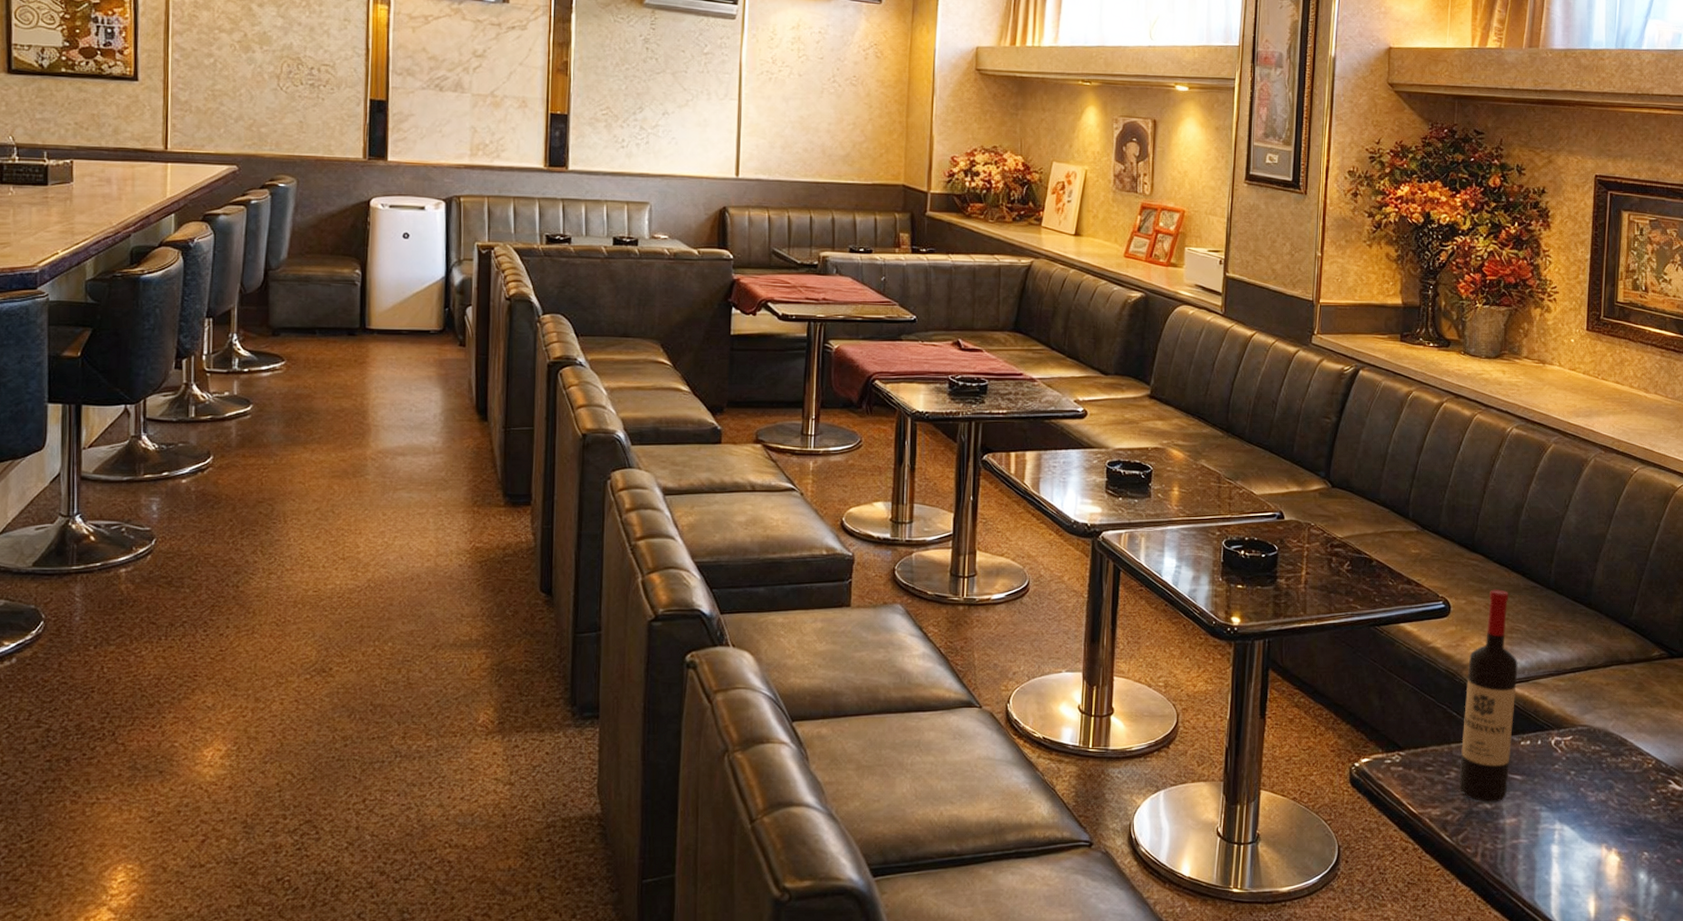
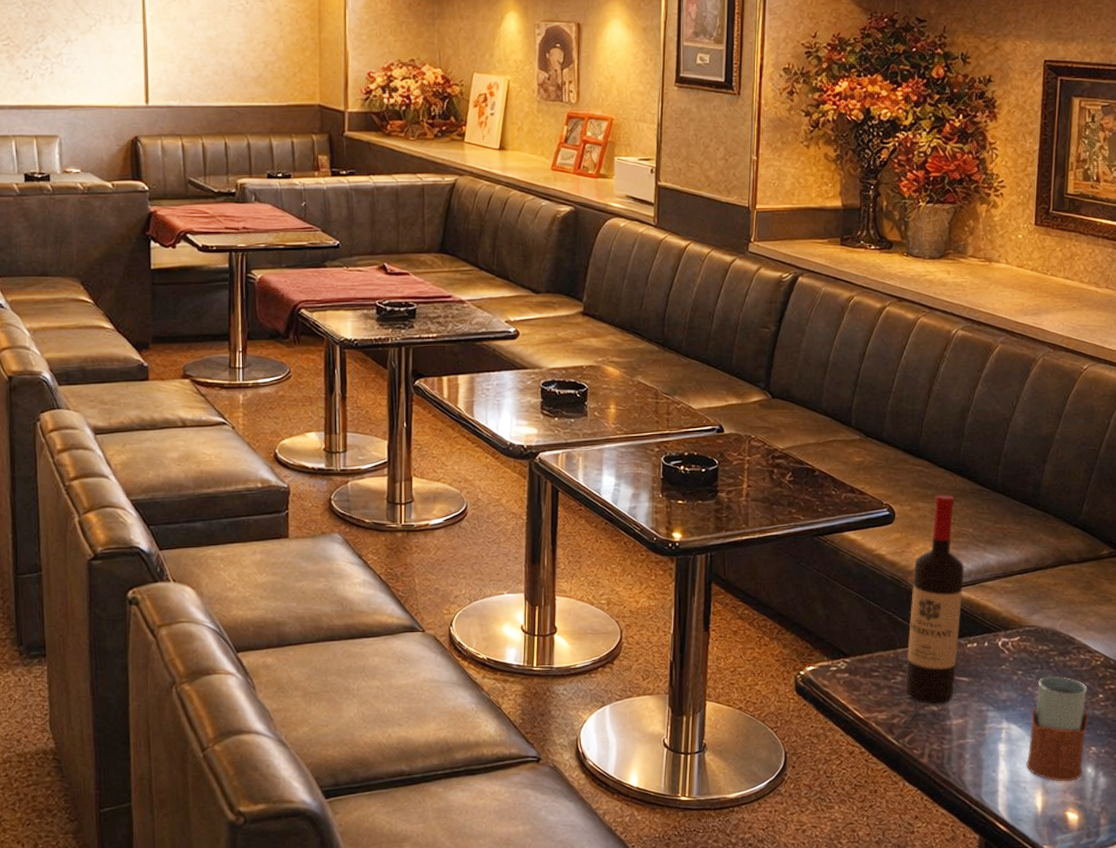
drinking glass: none [1579,777,1640,887] -> present [1026,676,1088,782]

